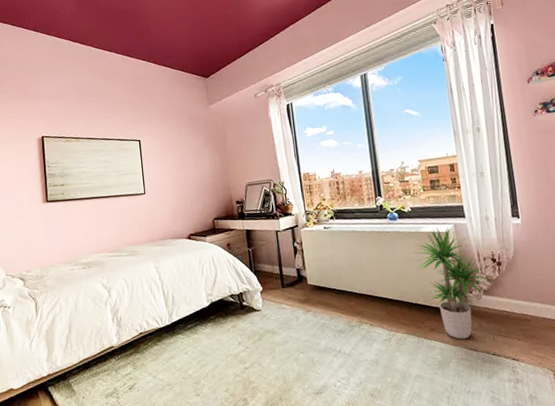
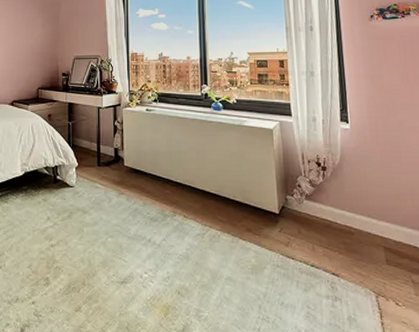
potted plant: present [413,227,493,339] -> none [235,123,316,244]

